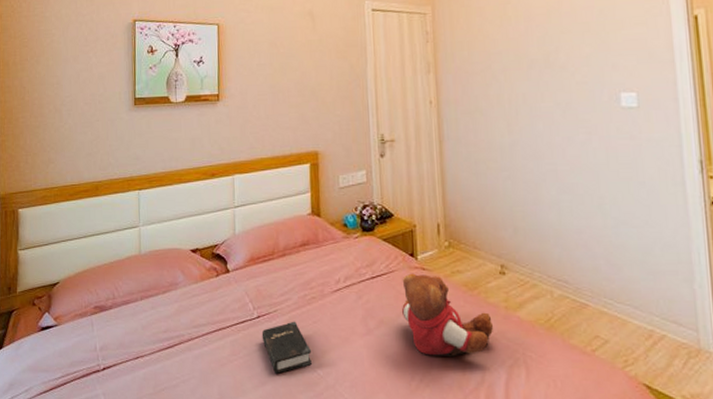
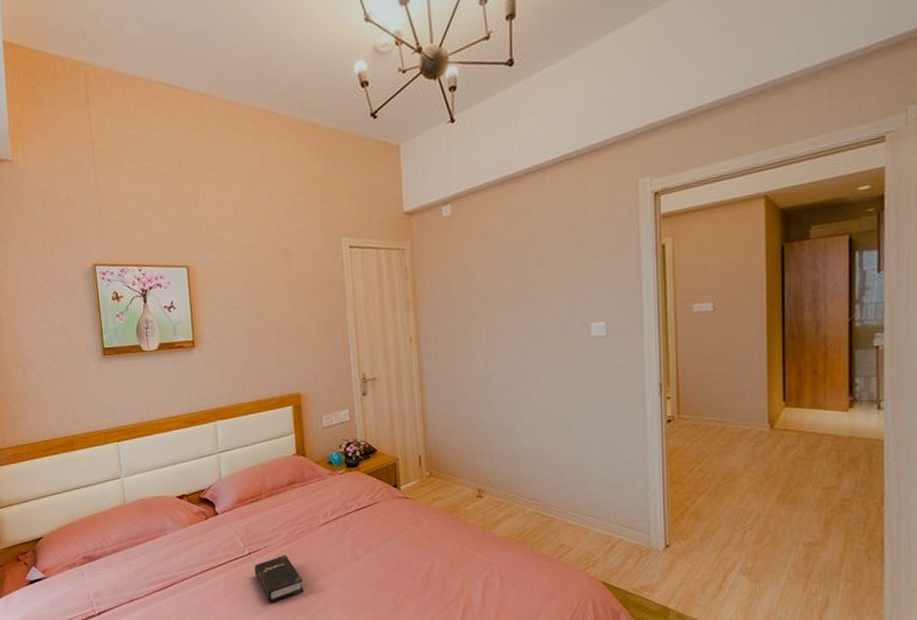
teddy bear: present [402,273,494,358] -> none [386,502,472,574]

